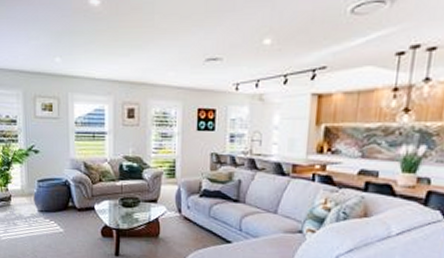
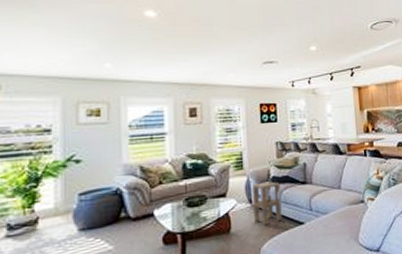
side table: none [182,194,211,237] -> present [253,181,282,225]

